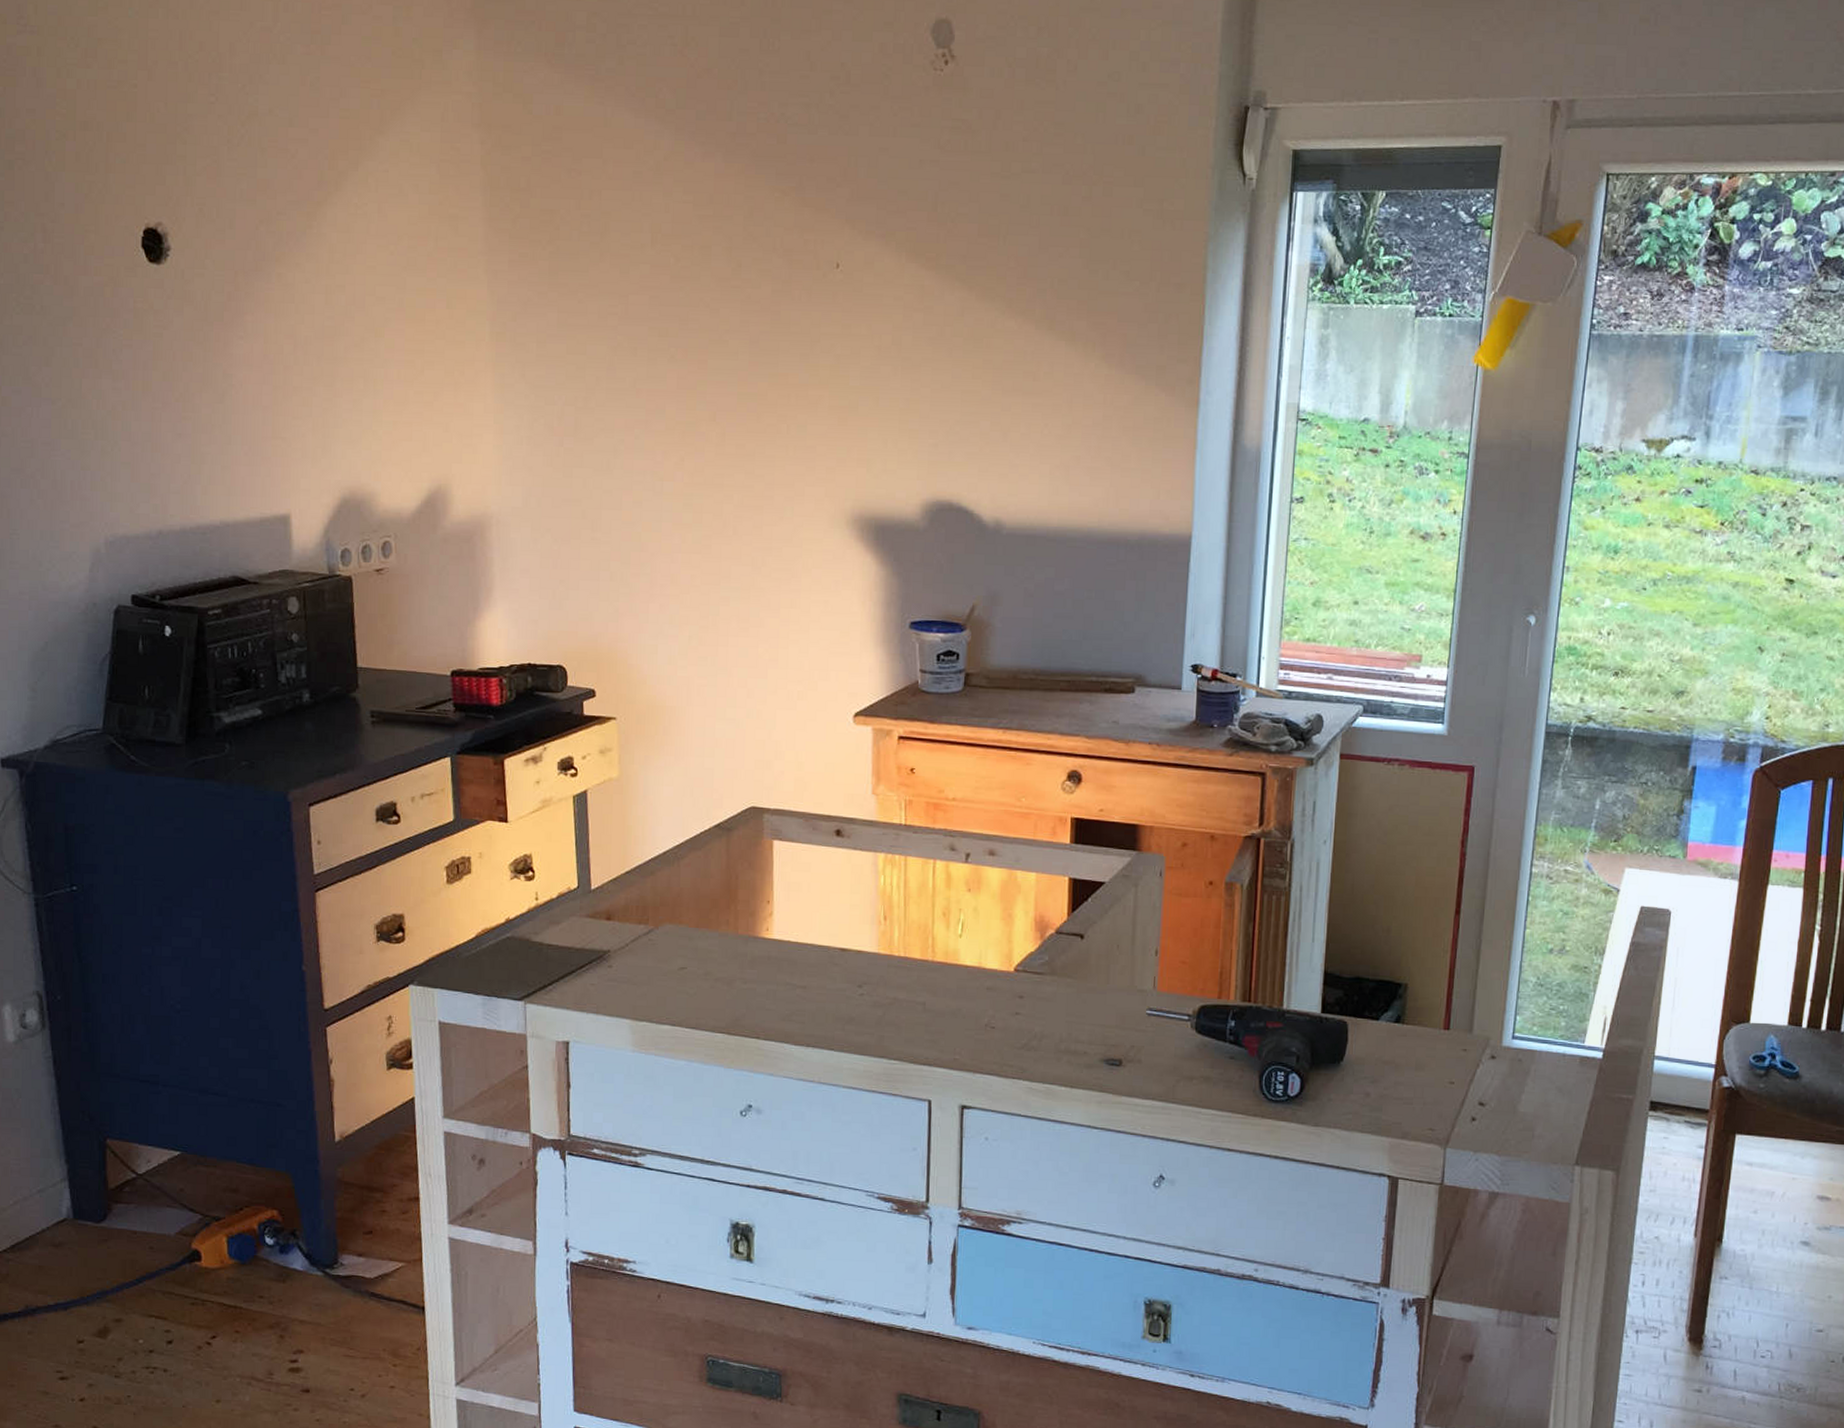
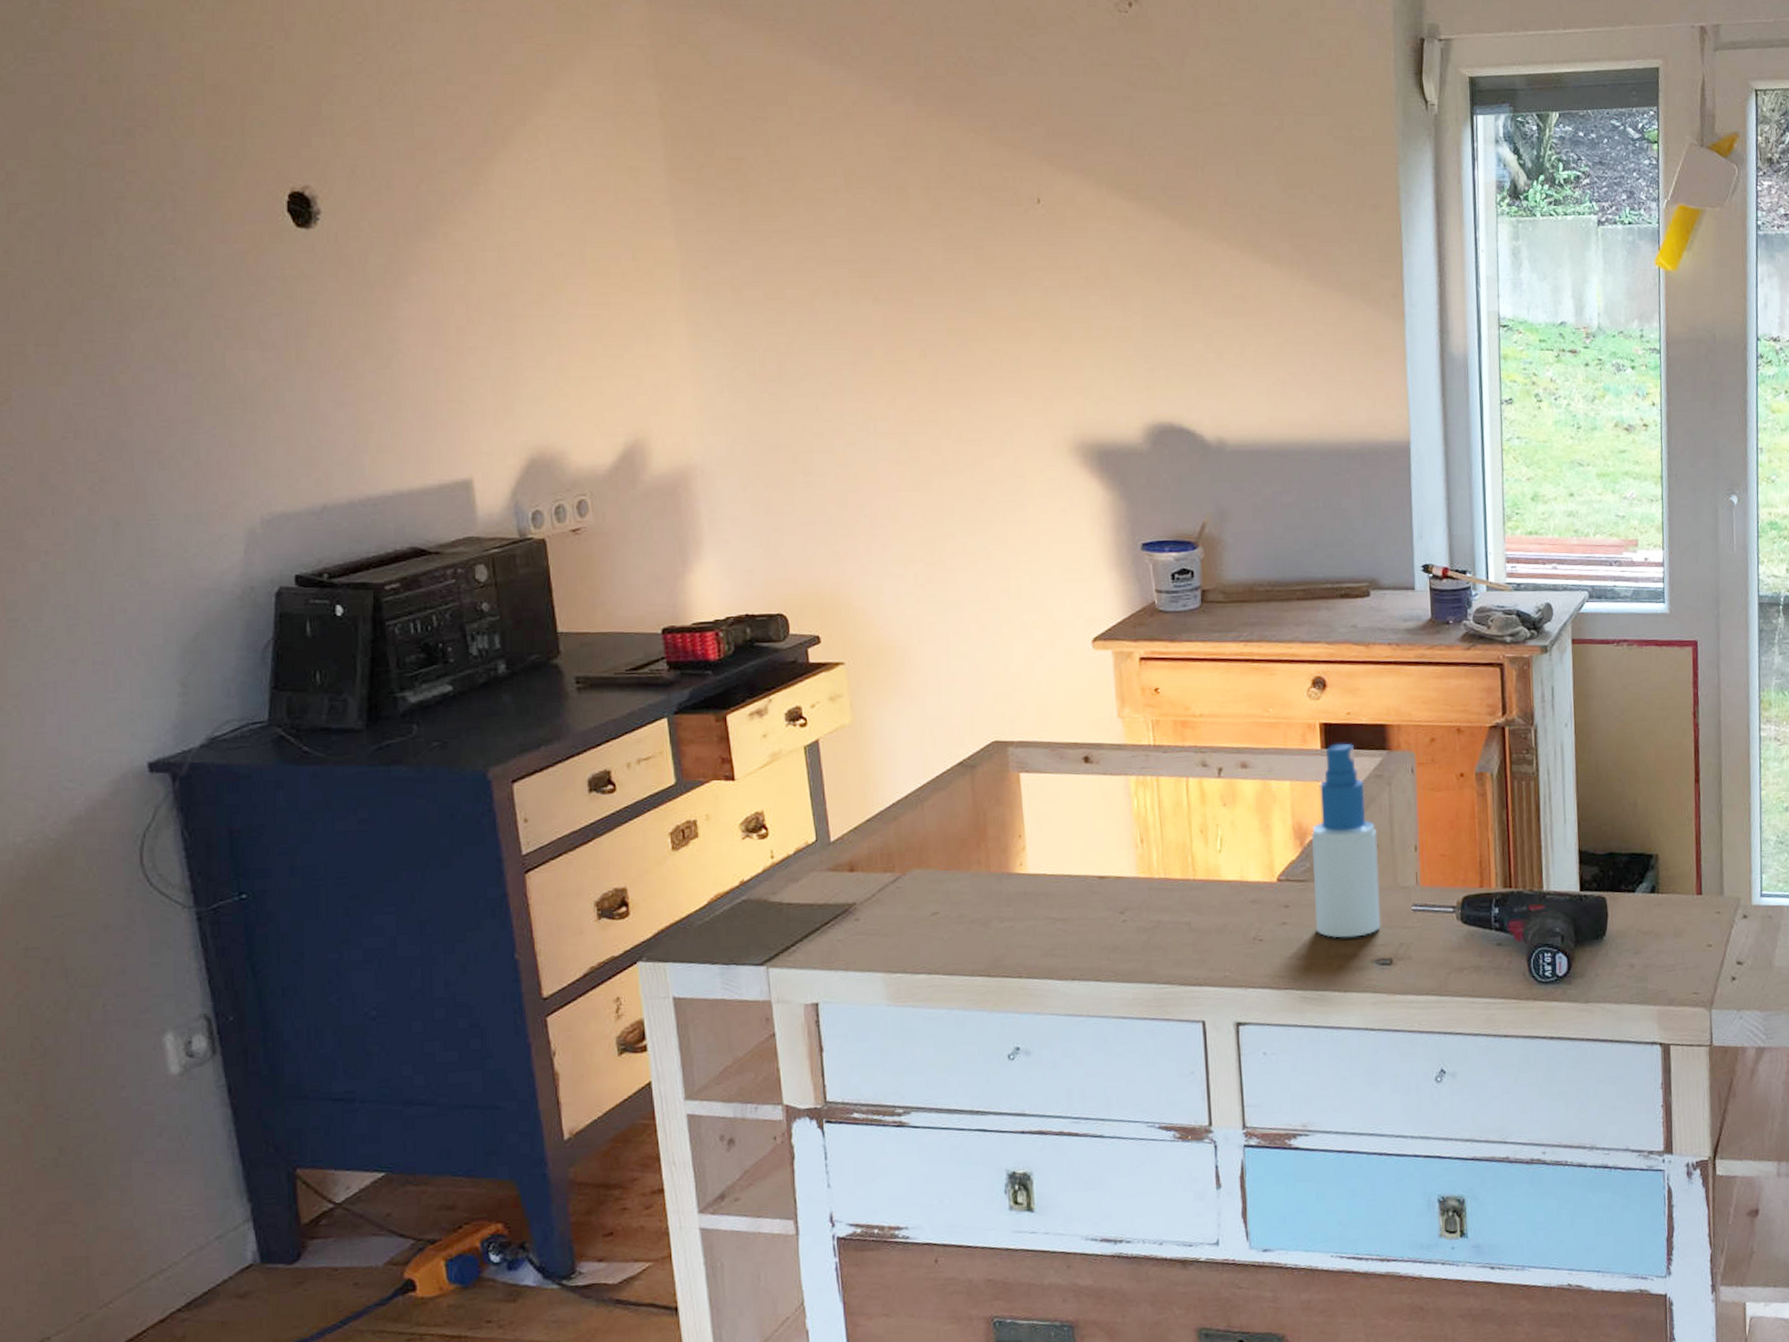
spray bottle: none [1049,839,1118,1035] -> present [1312,743,1381,938]

